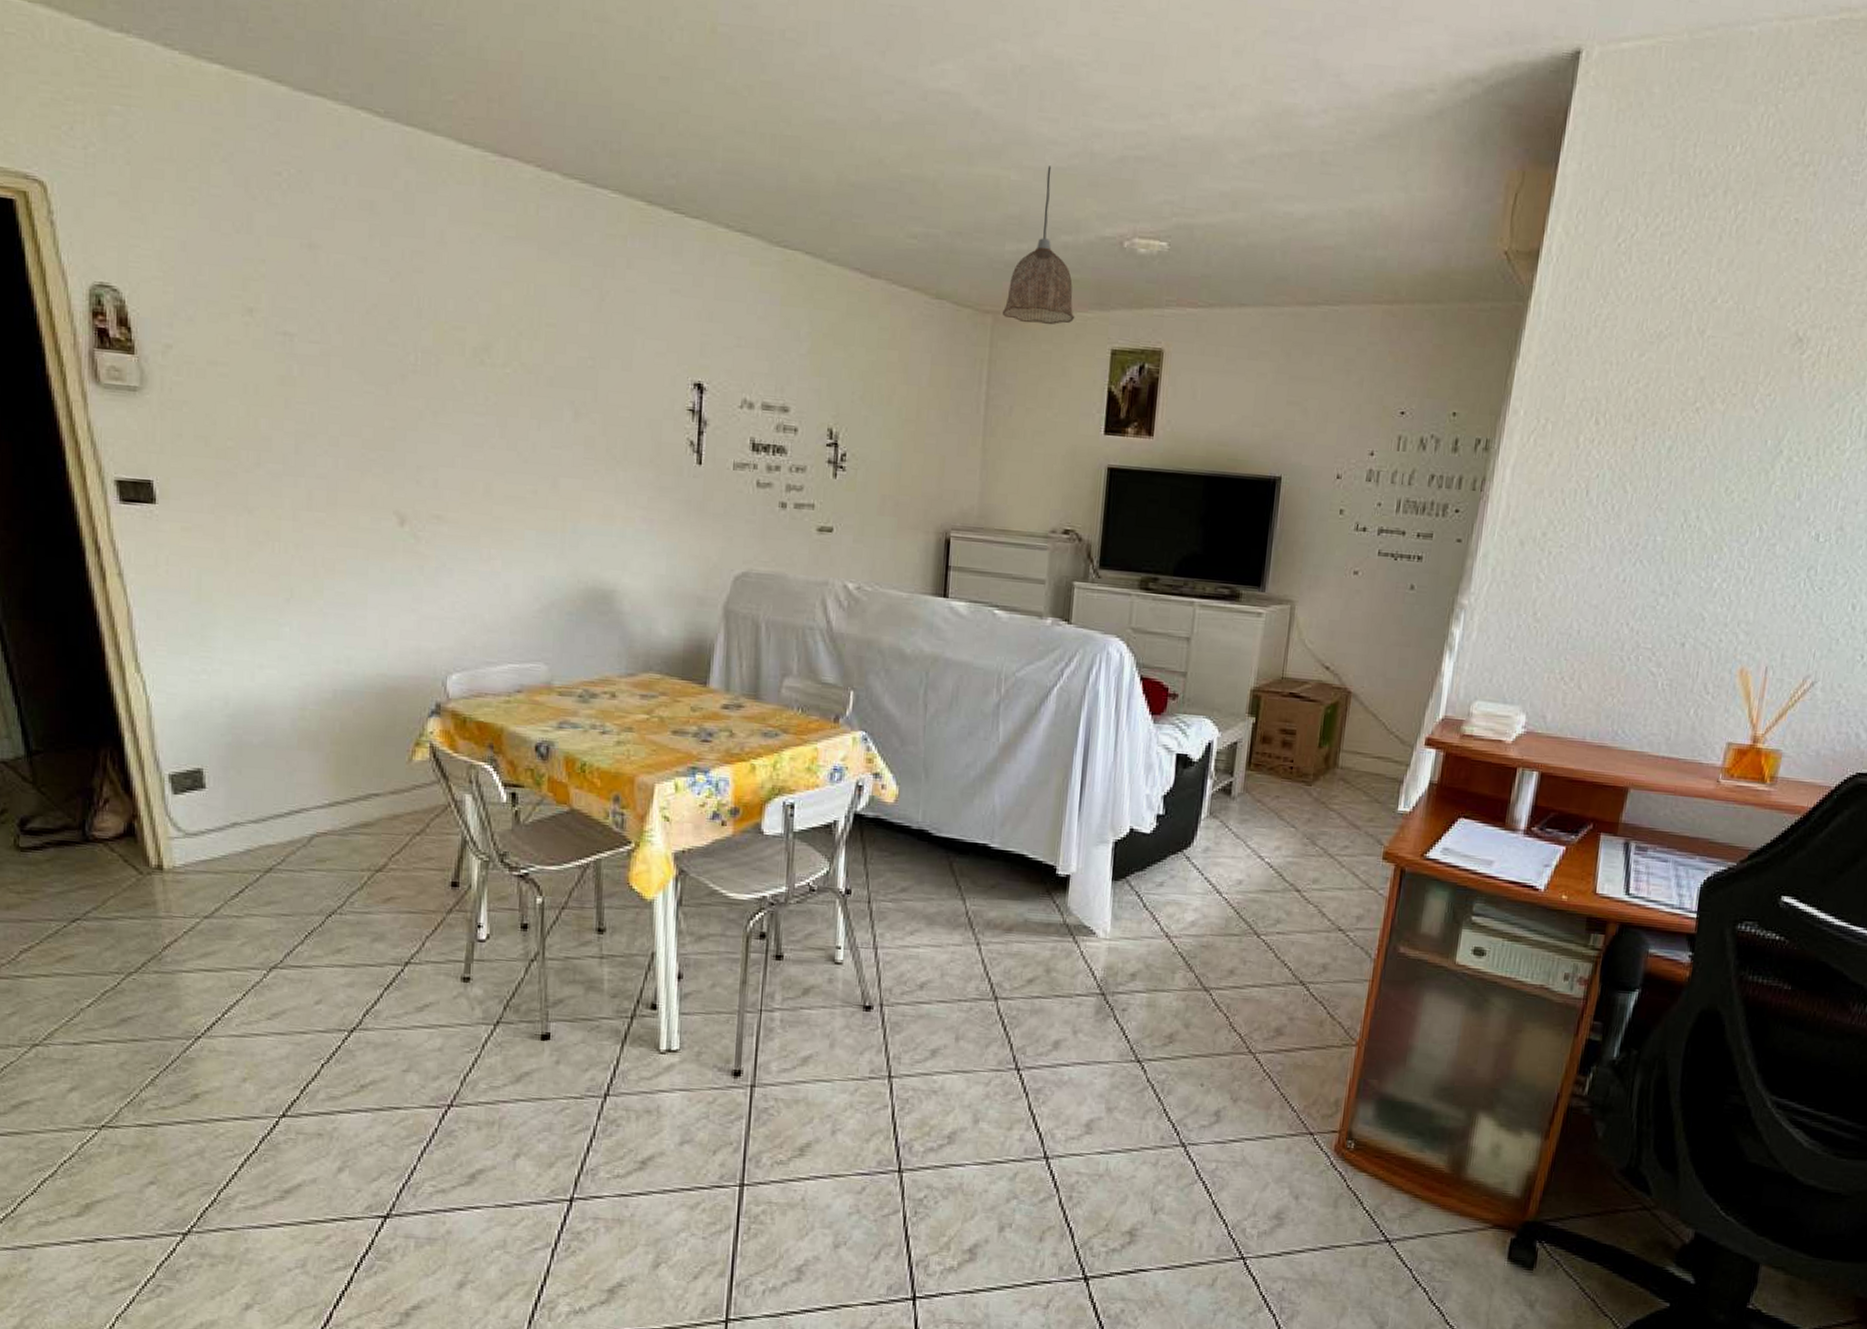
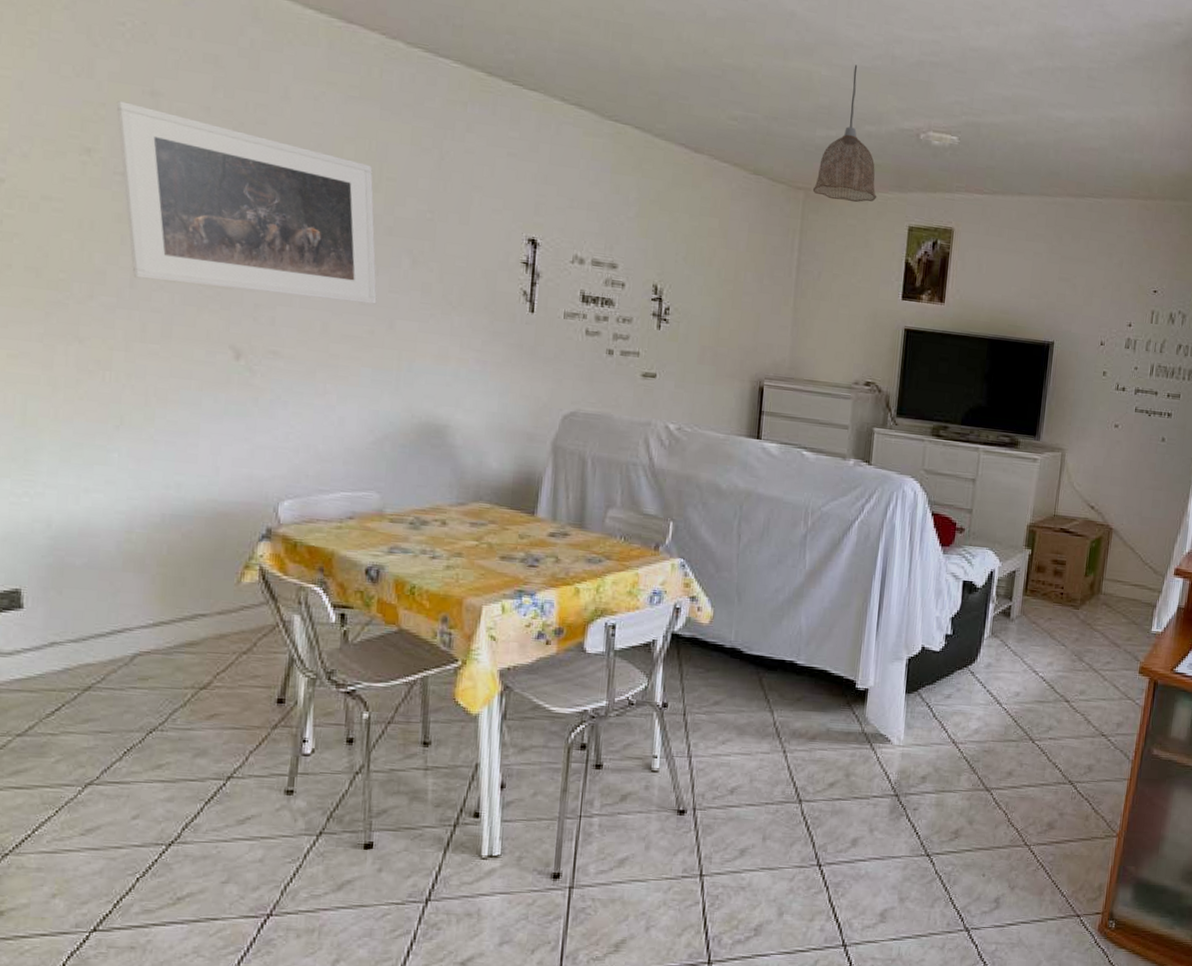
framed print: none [275,256,539,462] -> present [116,101,377,304]

